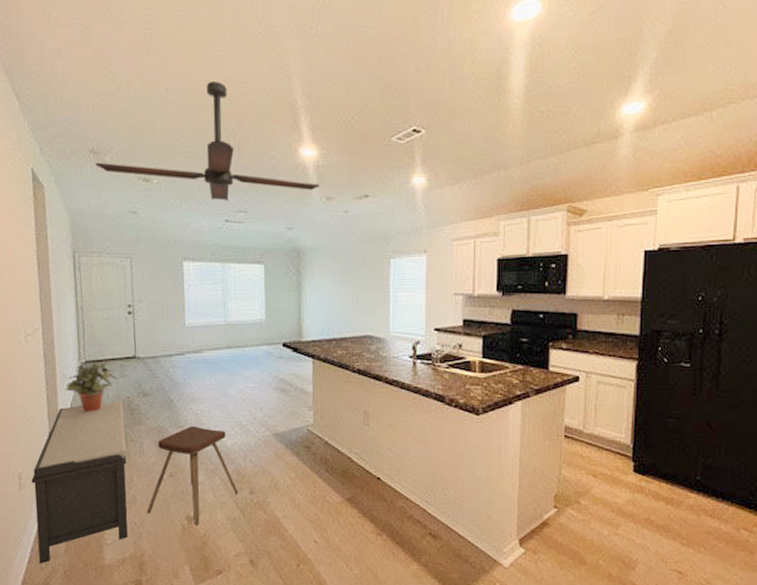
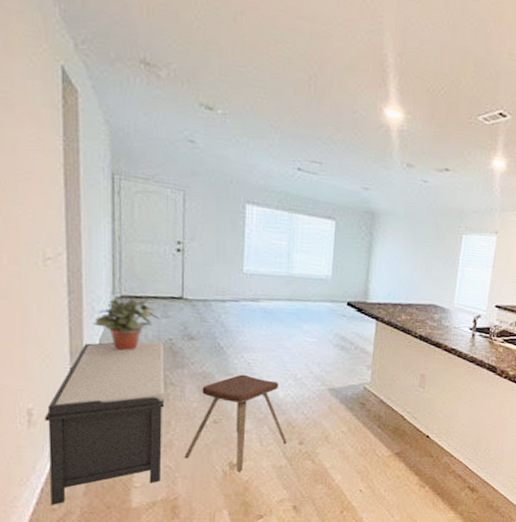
ceiling fan: present [95,81,320,202] -> none [147,14,402,154]

